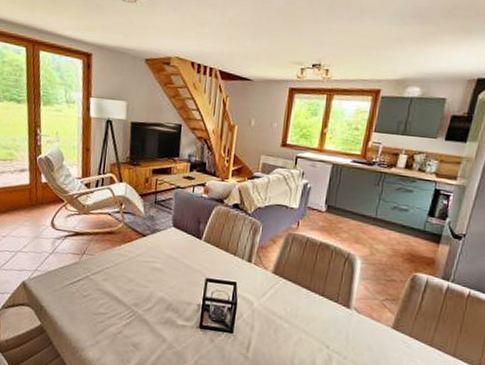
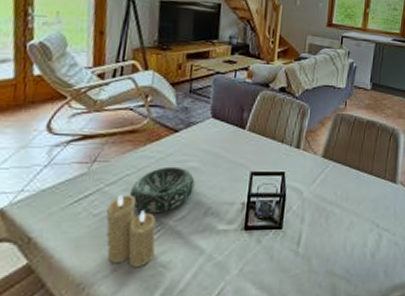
candle: none [92,283,129,344] -> present [106,195,157,268]
decorative bowl: none [108,265,159,302] -> present [129,166,195,214]

